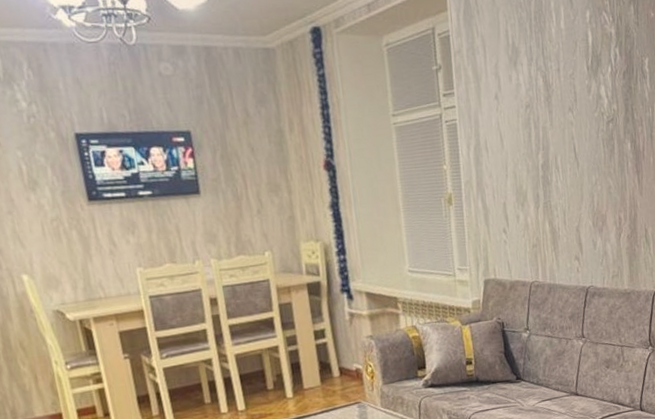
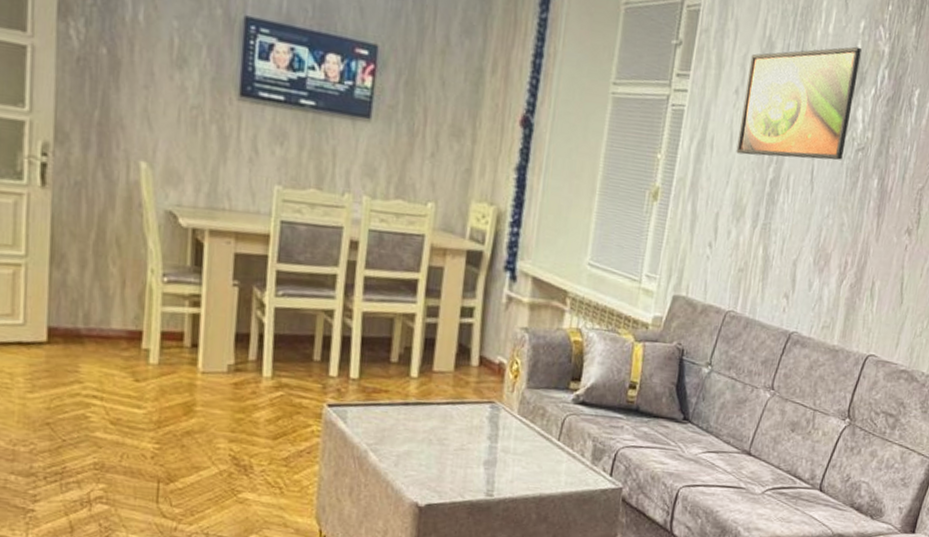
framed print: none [501,34,597,150] -> present [736,46,862,160]

